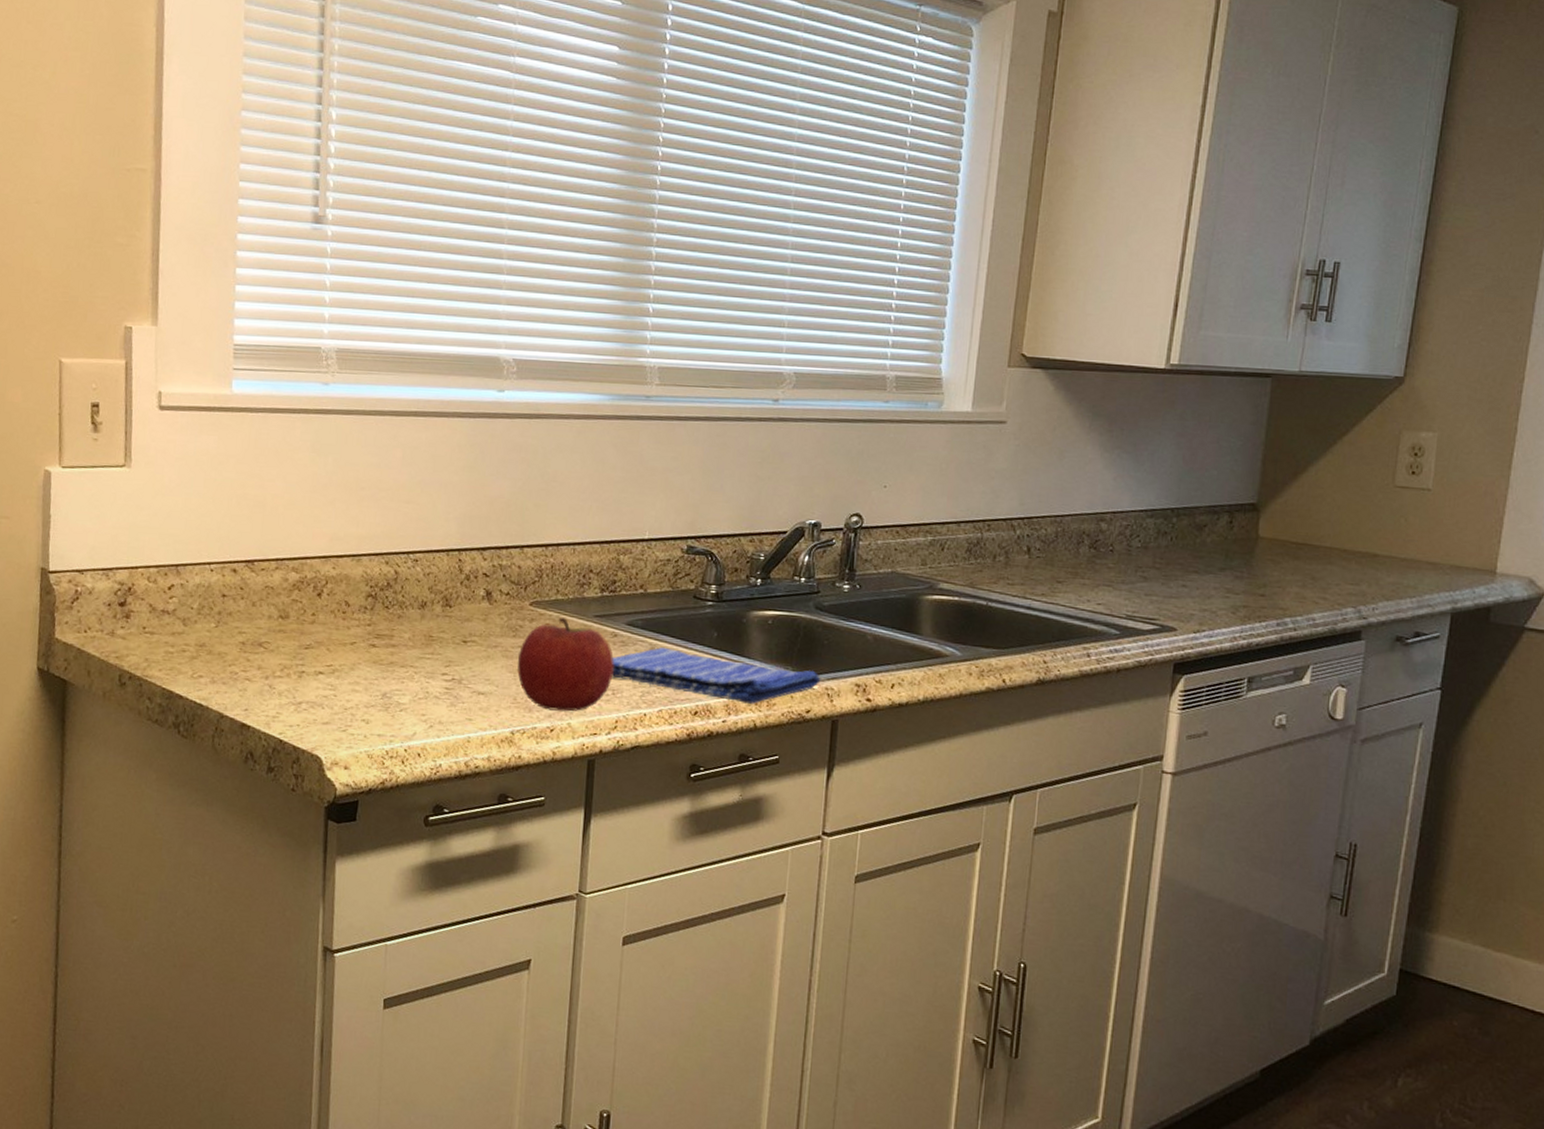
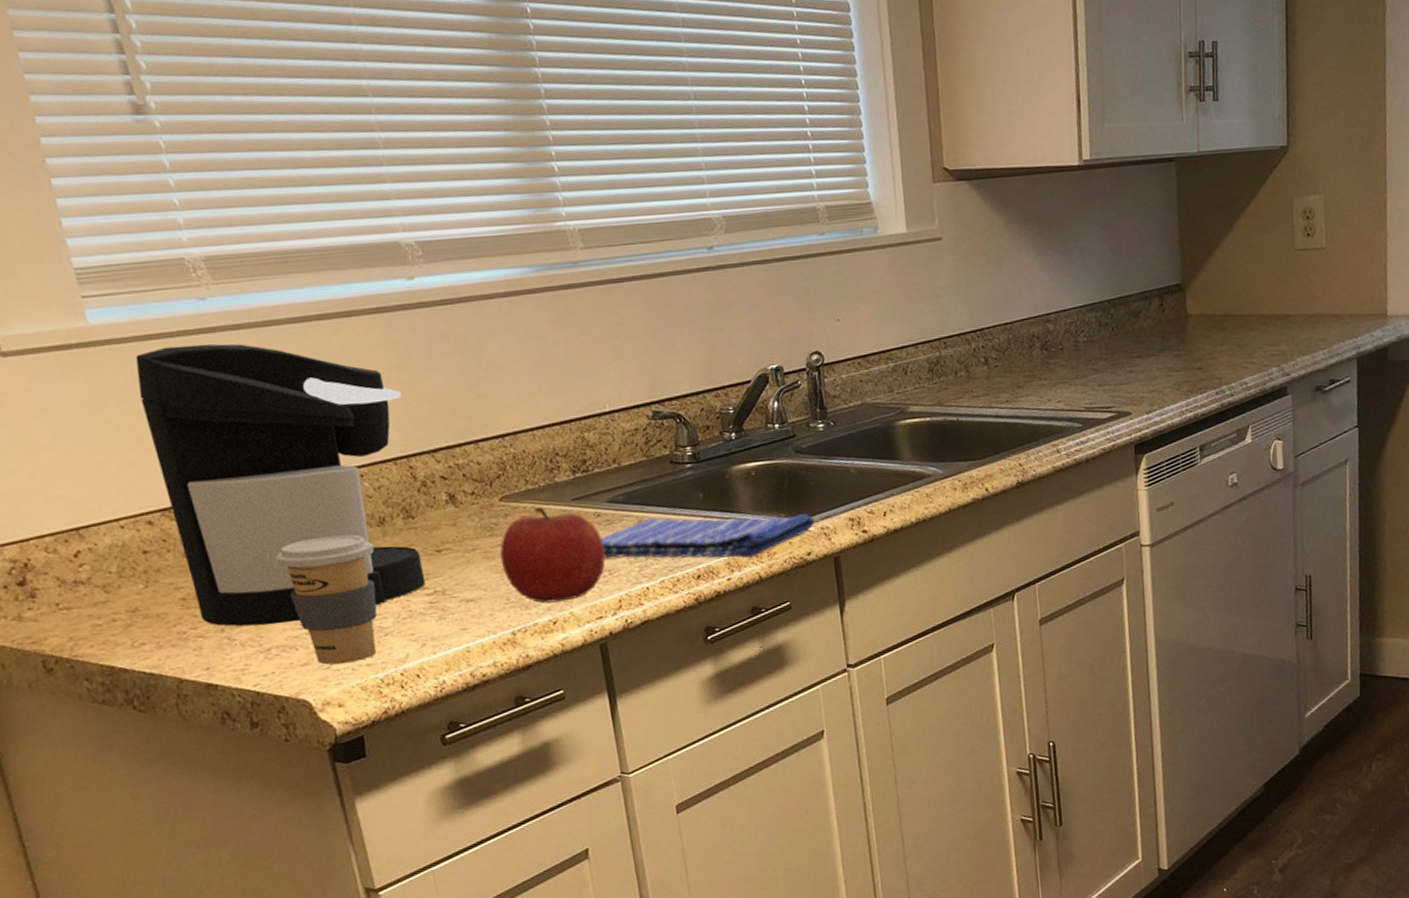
coffee maker: none [252,421,468,682] -> present [135,343,426,627]
coffee cup: none [326,609,411,731] -> present [275,534,378,665]

